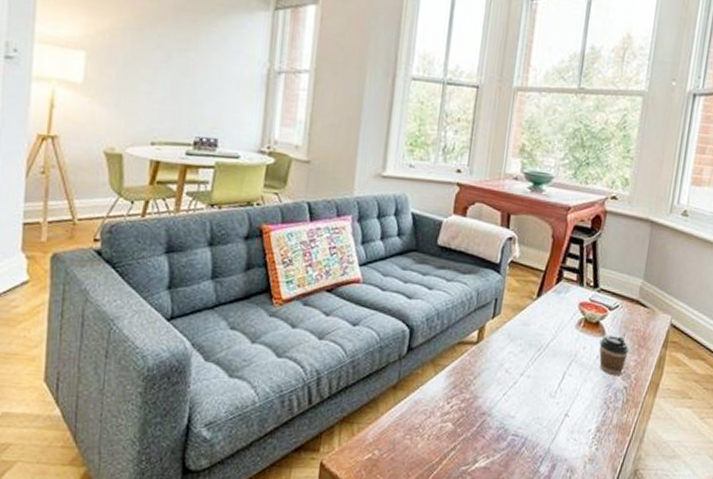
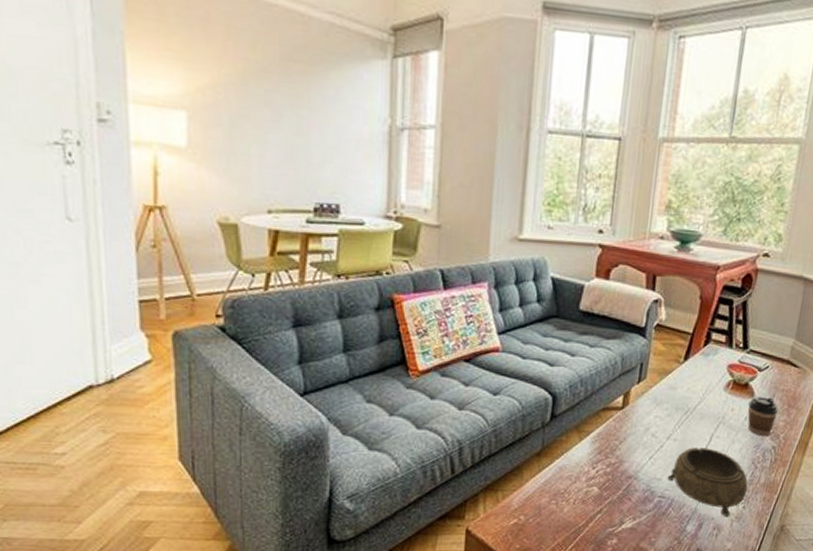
decorative bowl: none [520,385,601,459] -> present [667,447,748,517]

